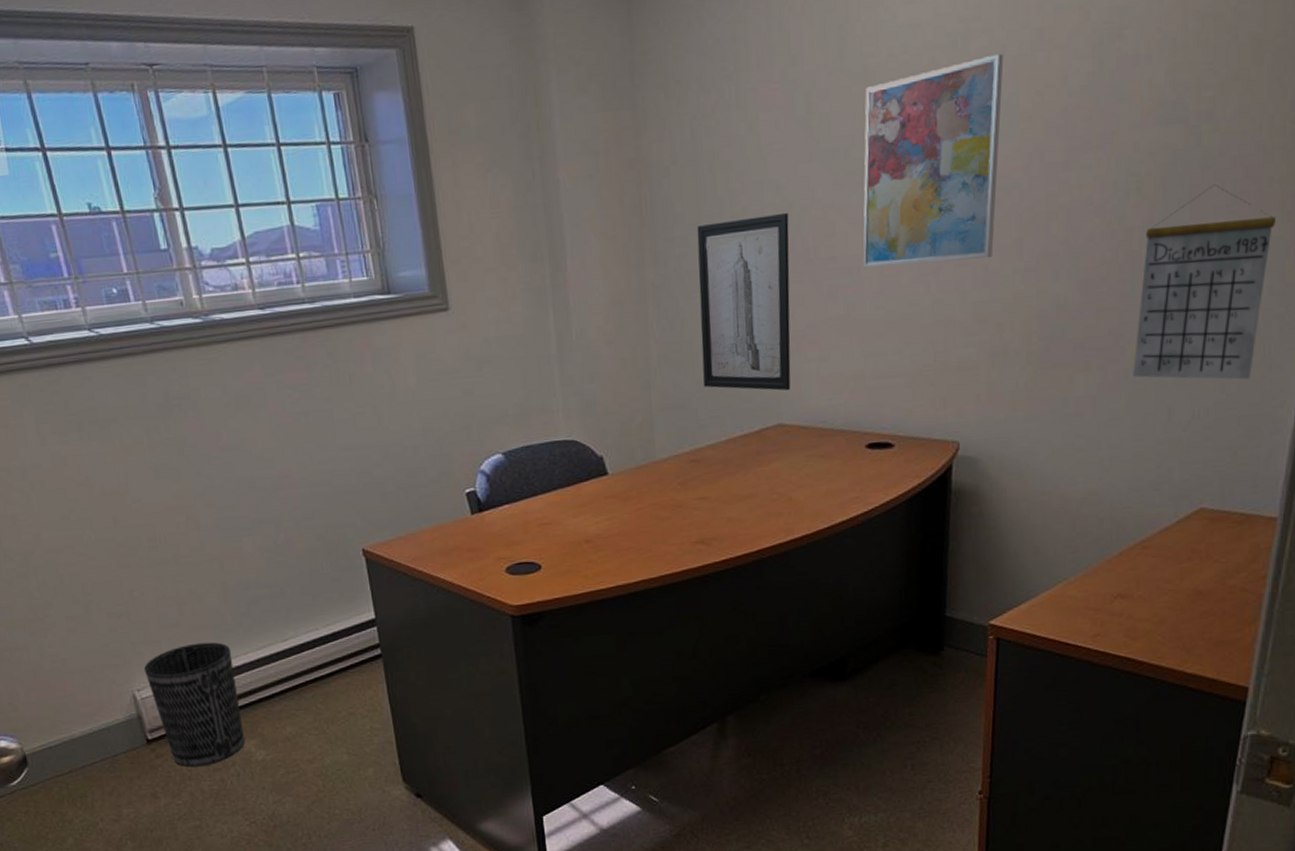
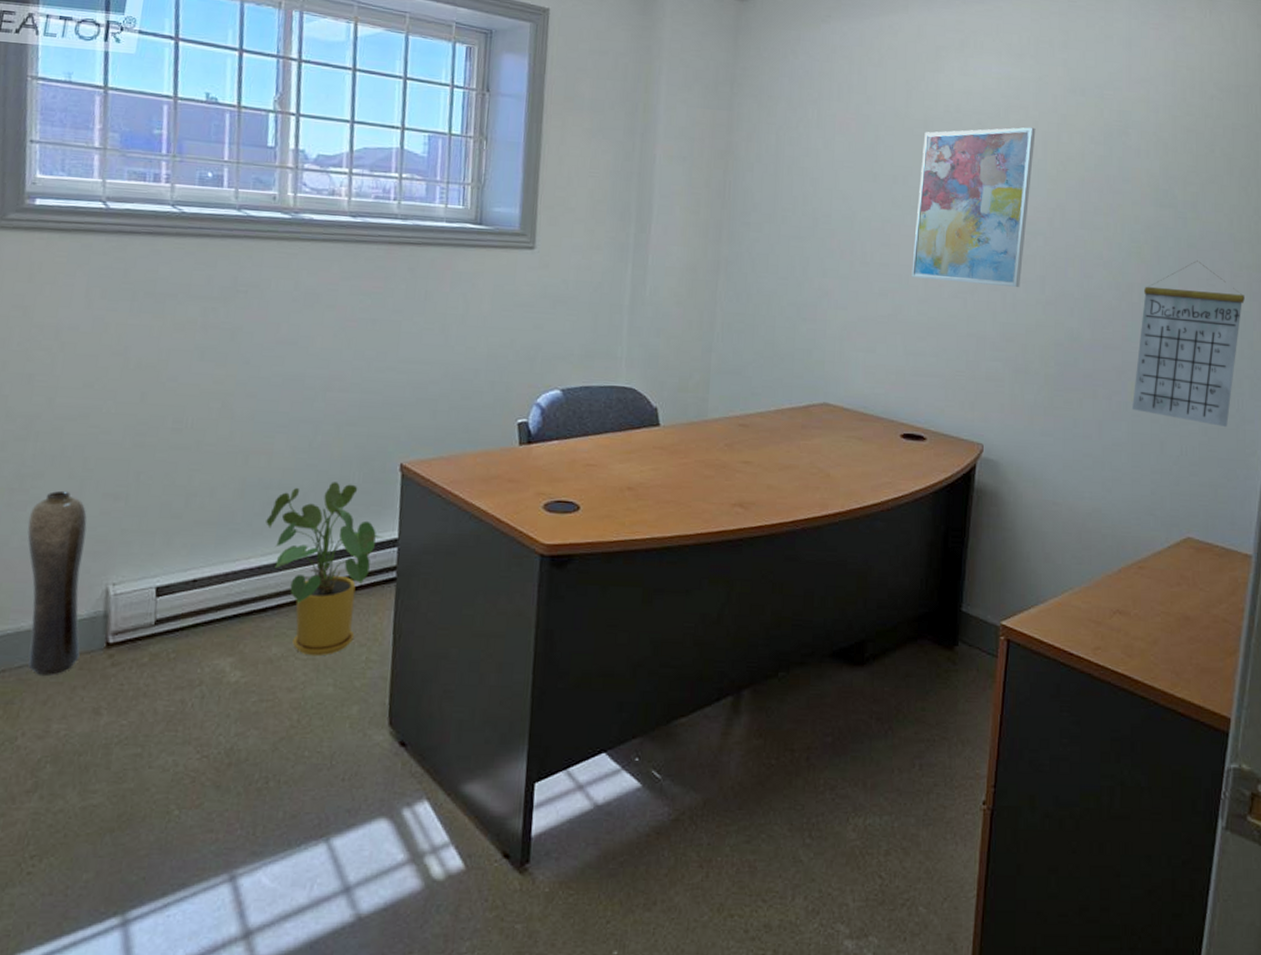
vase: none [50,615,128,772] -> present [27,490,87,675]
wastebasket: present [143,642,245,768] -> none [127,539,232,682]
house plant: none [253,574,364,731] -> present [266,482,386,657]
wall art: present [696,212,791,391] -> none [760,216,851,374]

